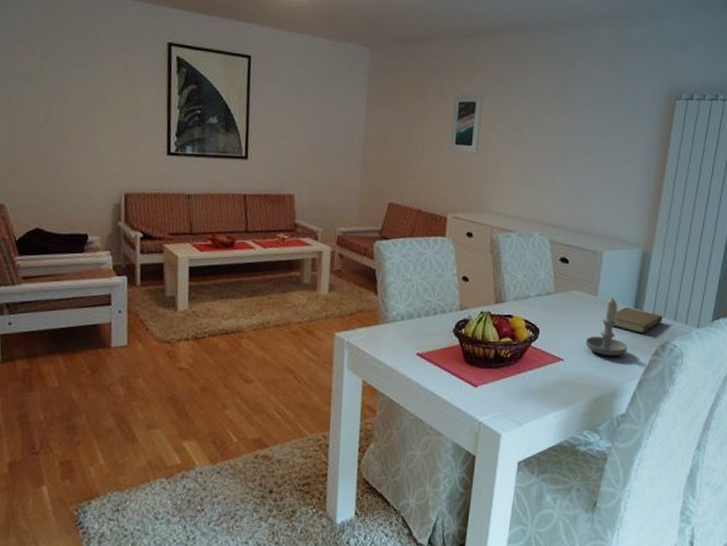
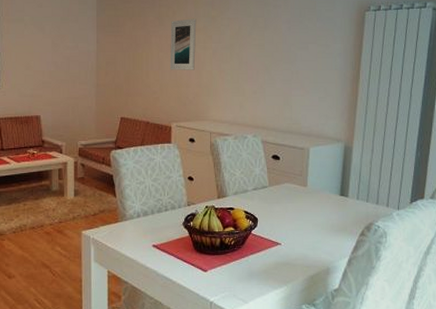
candle: present [585,298,627,357] -> none [299,188,336,239]
book: present [613,307,663,334] -> none [323,195,366,217]

